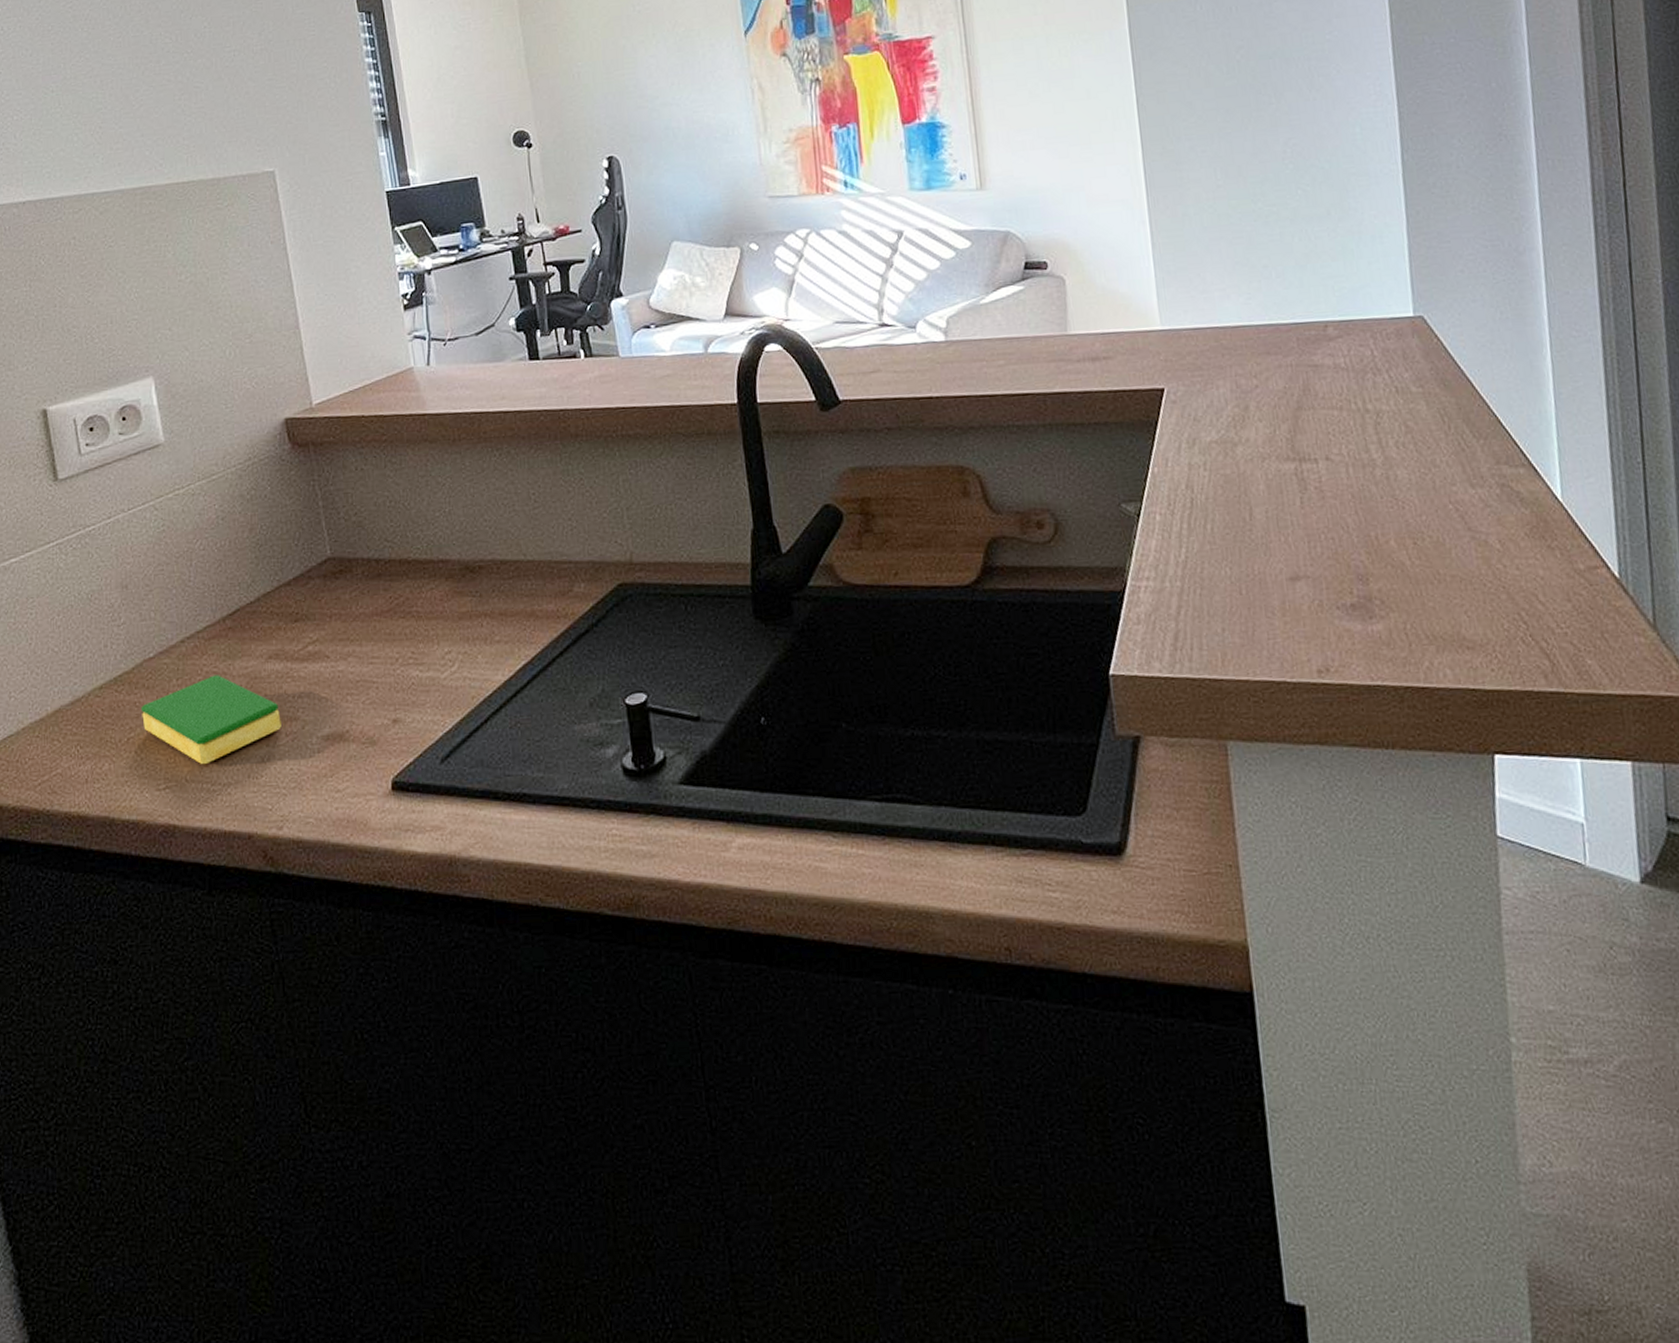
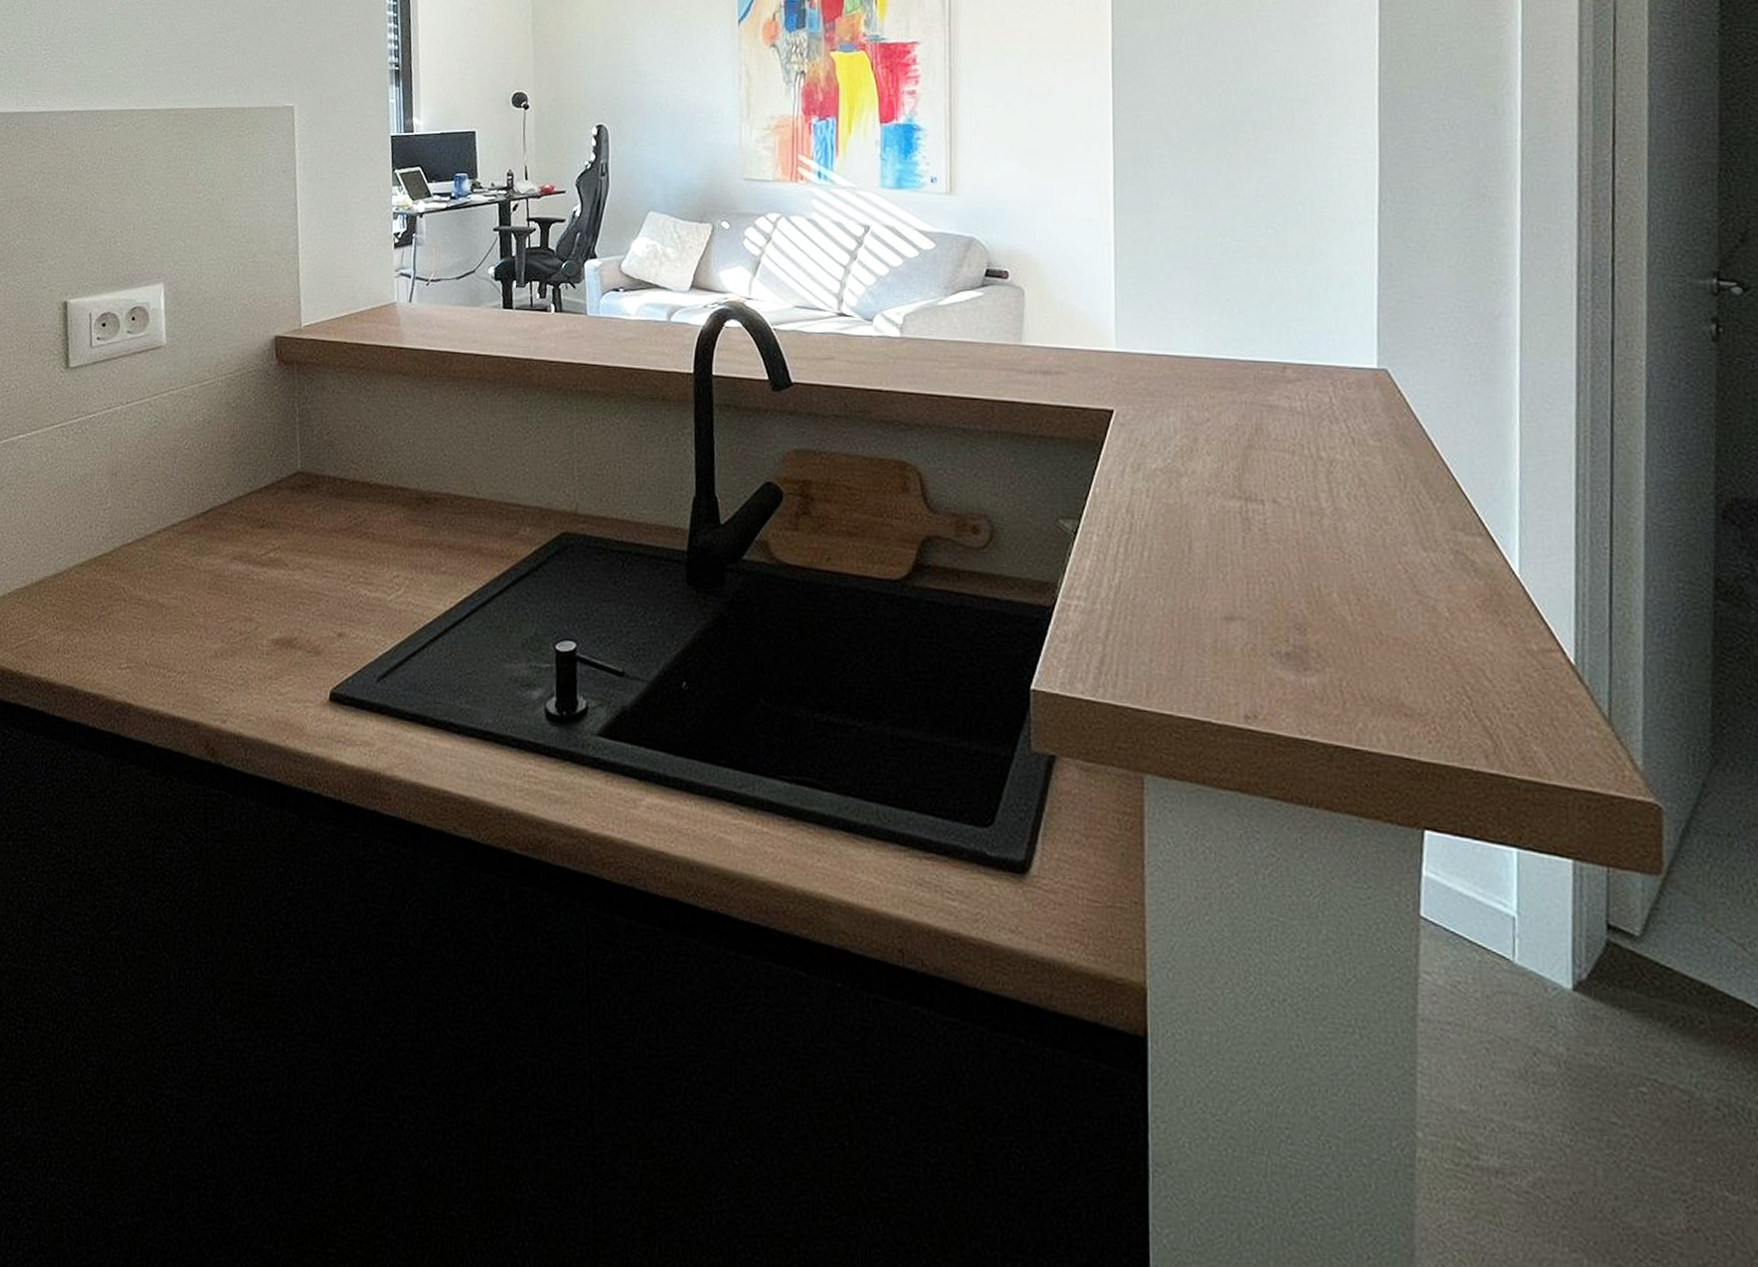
dish sponge: present [140,675,281,765] -> none [114,568,237,651]

